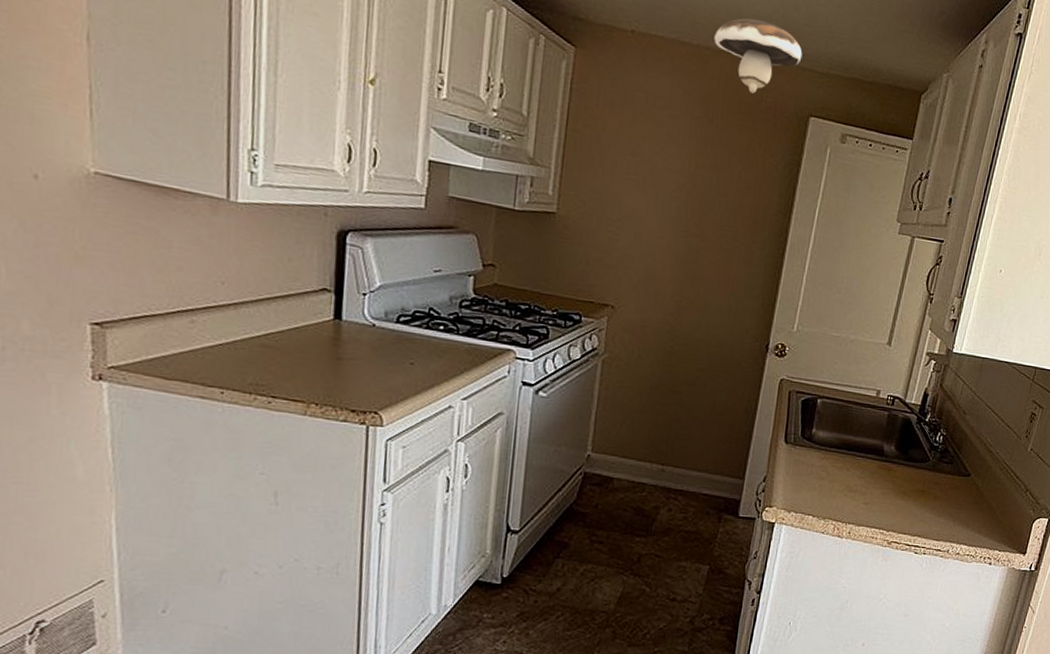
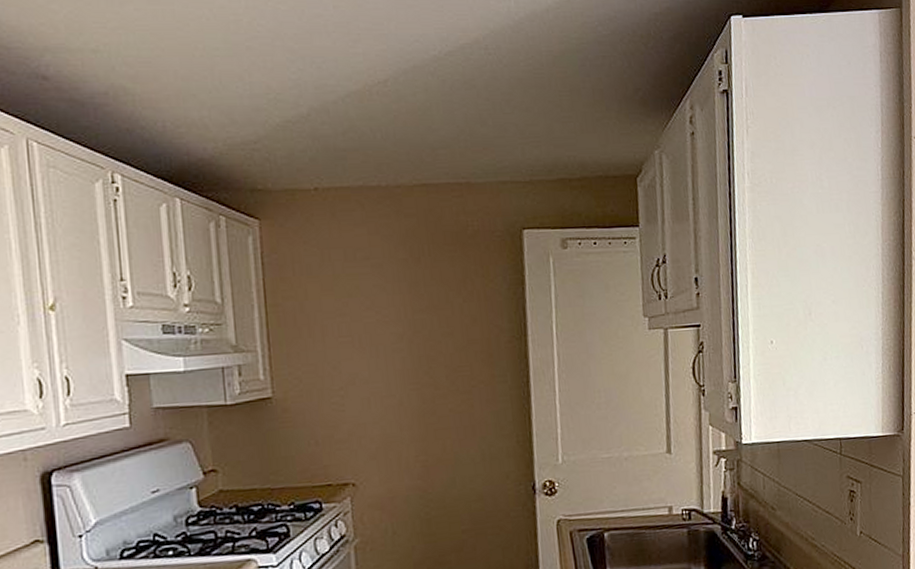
mushroom: present [714,18,803,94] -> none [402,144,500,221]

